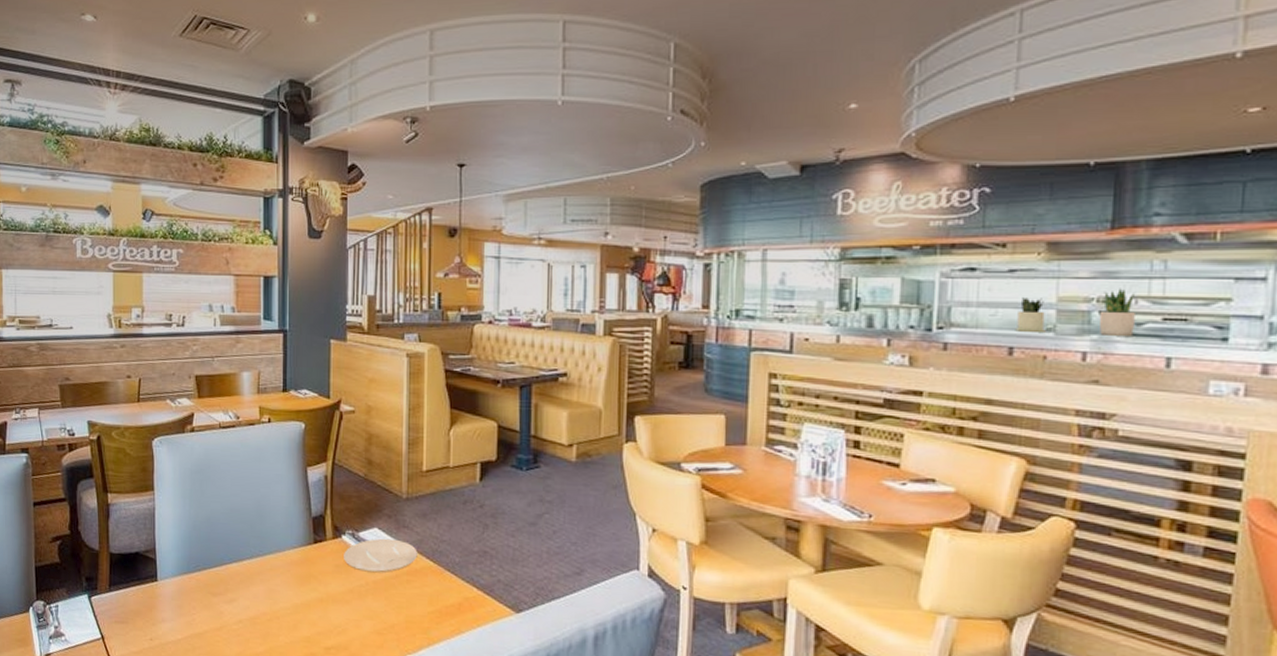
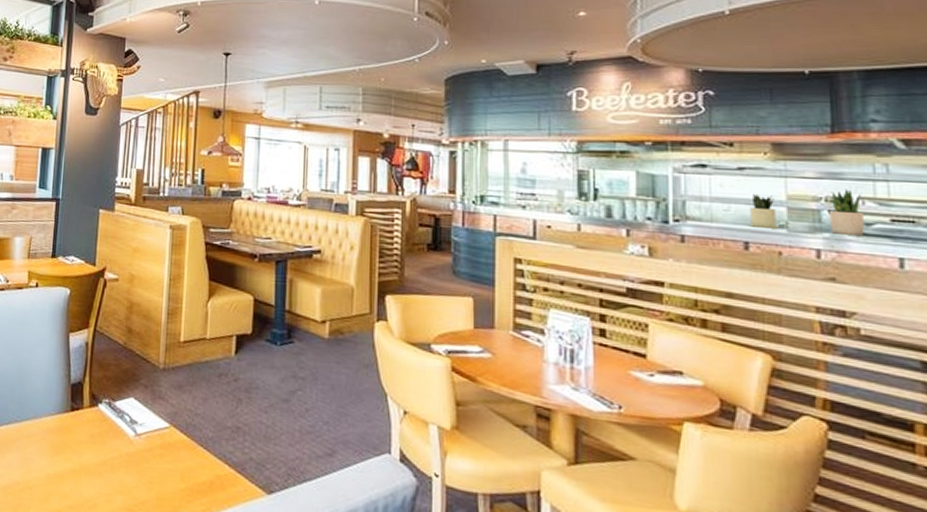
plate: present [344,538,417,573] -> none [99,409,172,446]

